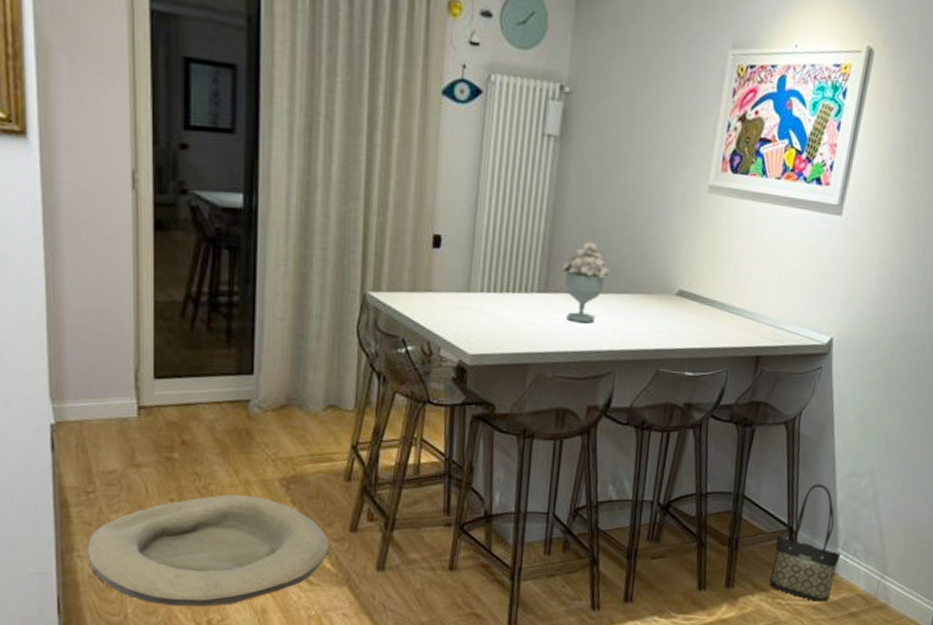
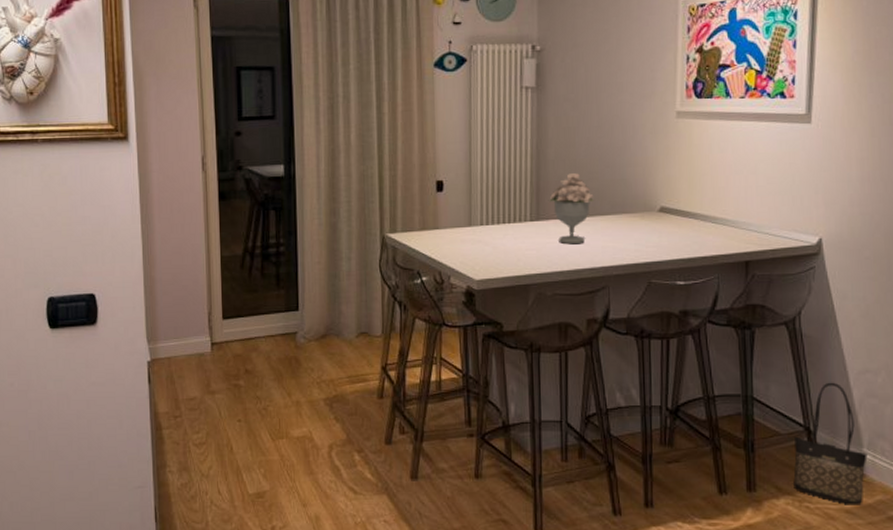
dog bed: present [87,494,329,607] -> none [176,414,368,515]

